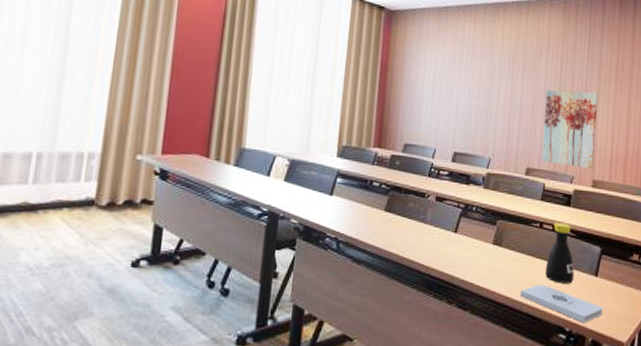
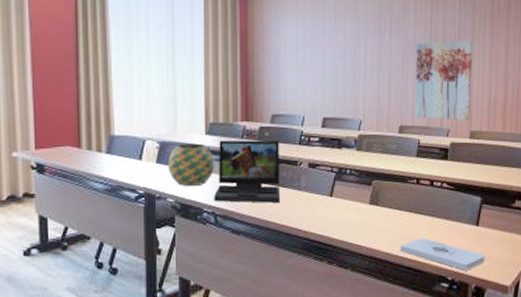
decorative ball: none [296,164,344,209] -> present [168,143,215,186]
laptop: none [338,164,409,234] -> present [214,140,281,203]
bottle: present [545,222,575,284] -> none [424,177,455,236]

